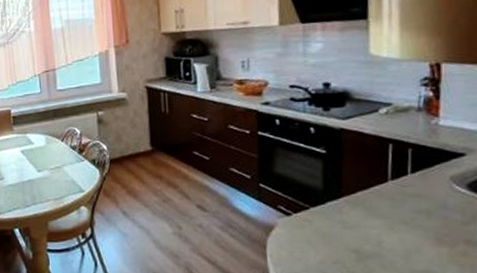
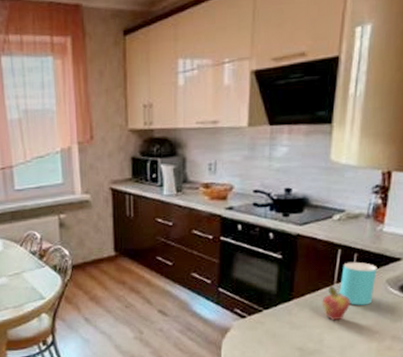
fruit: none [376,181,412,221] -> present [322,284,352,321]
cup: none [395,157,438,205] -> present [339,261,377,305]

